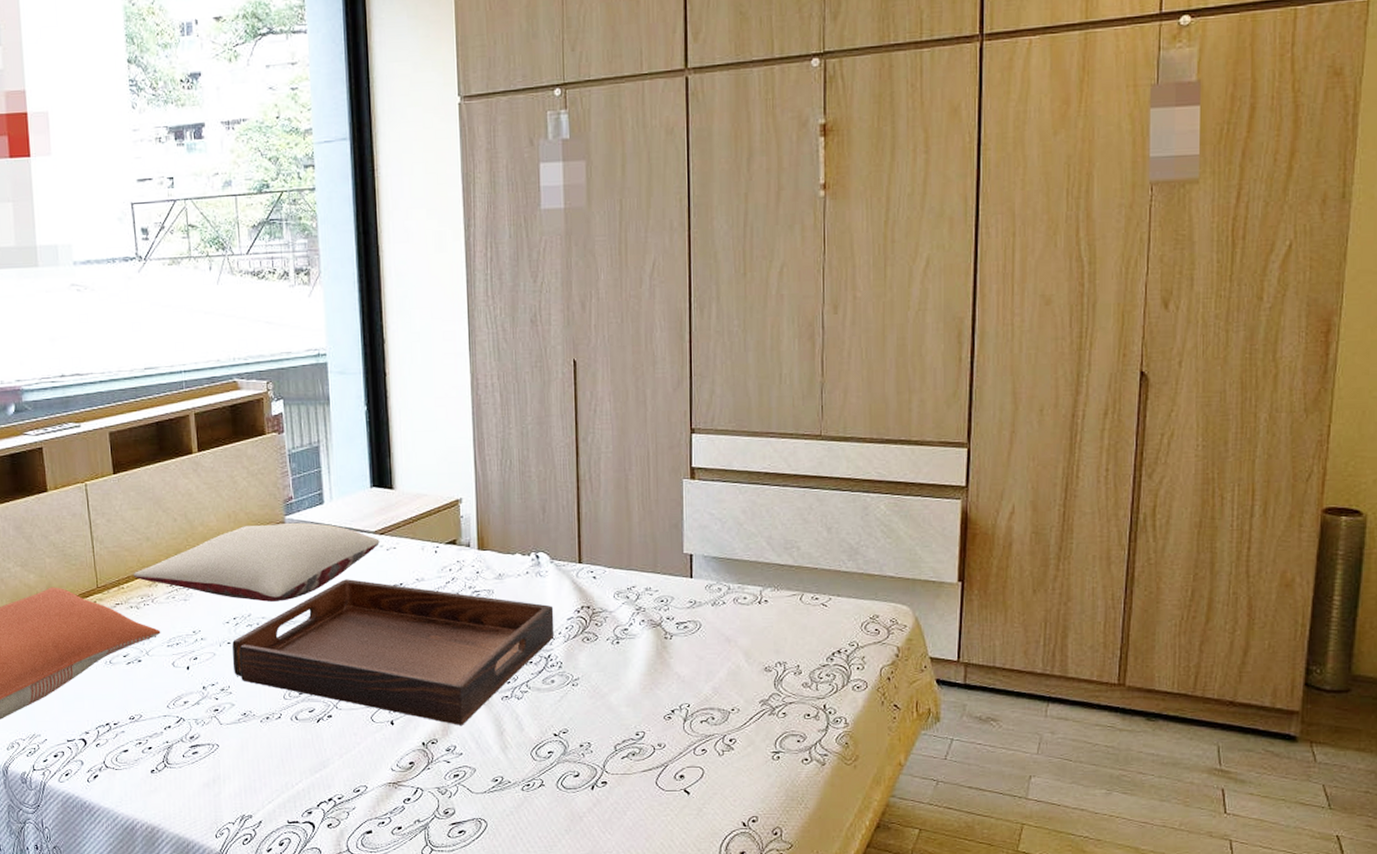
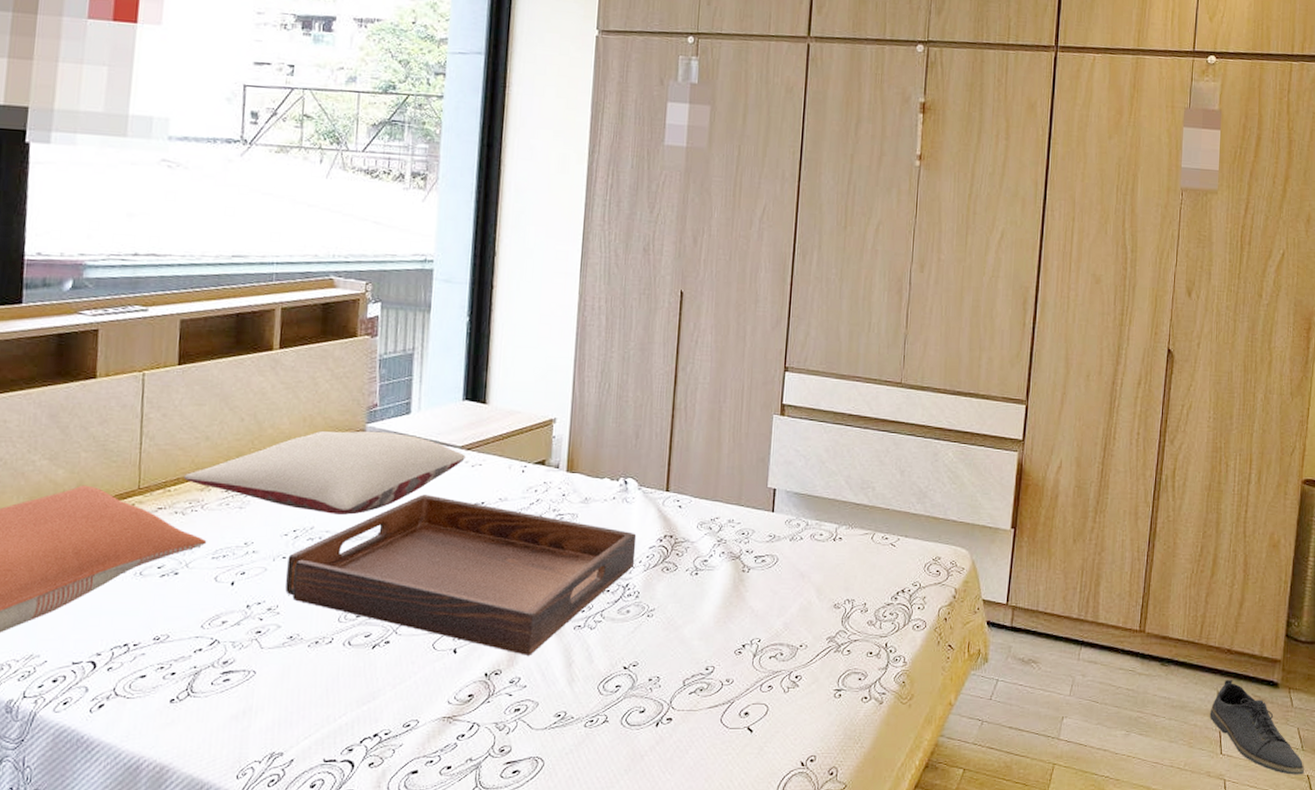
shoe: none [1209,734,1334,835] -> present [1209,680,1305,775]

